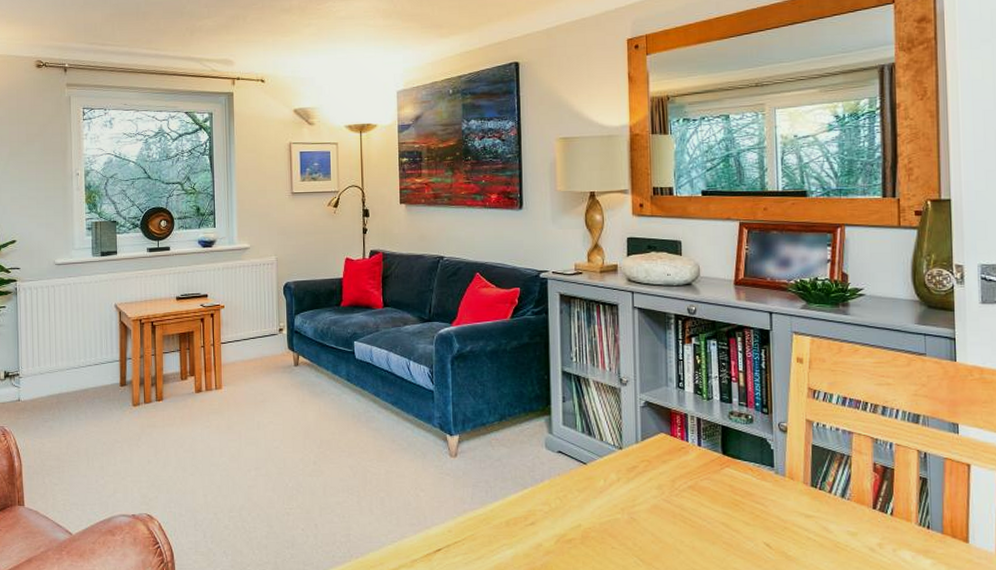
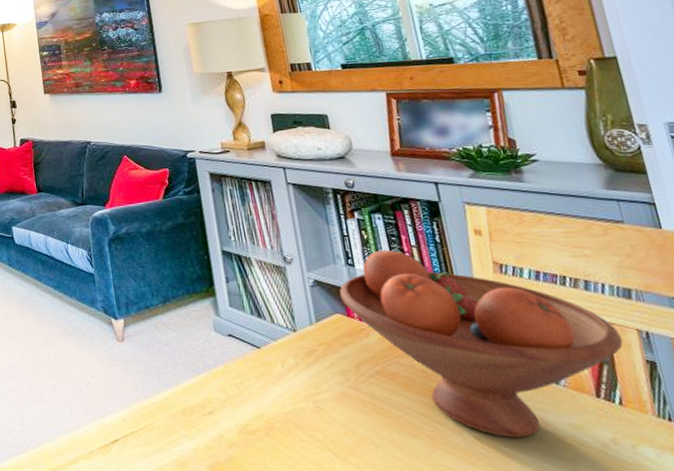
fruit bowl: none [666,374,905,543] -> present [339,250,623,438]

